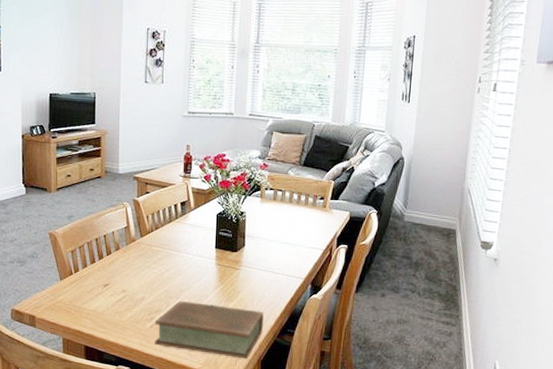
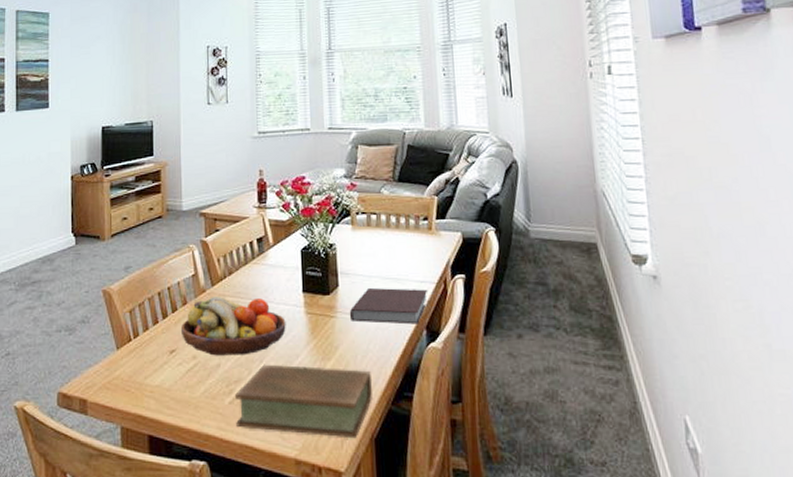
fruit bowl: none [114,245,200,293] -> present [181,295,286,356]
notebook: none [251,249,317,280] -> present [349,287,428,325]

